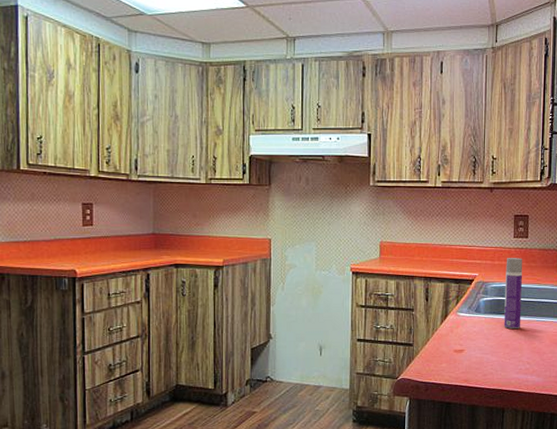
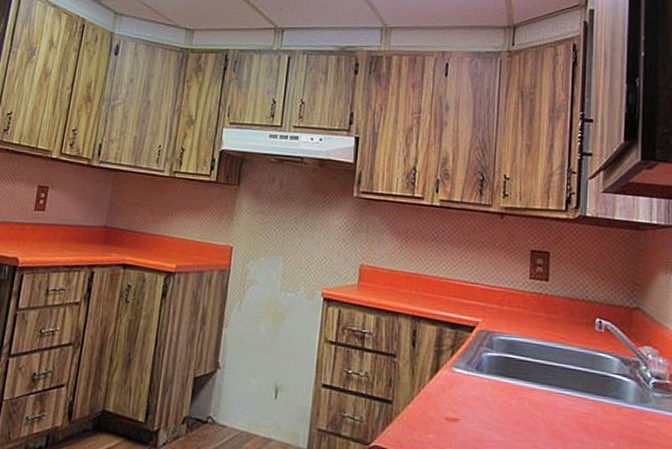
aerosol can: present [504,258,523,329] -> none [514,304,542,400]

